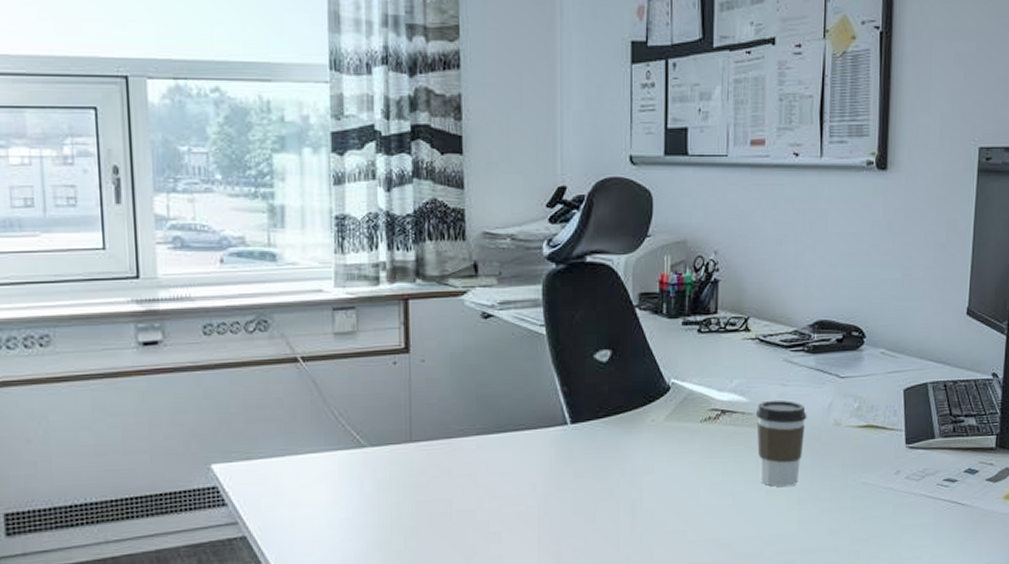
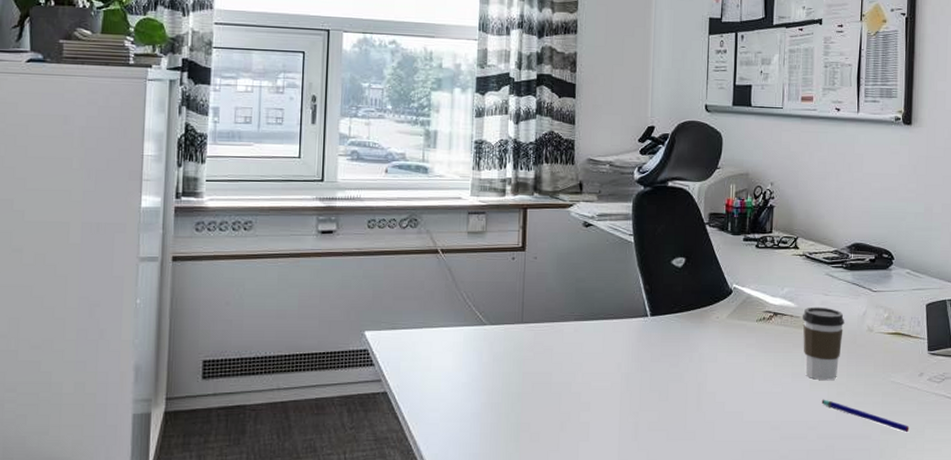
pen: none [780,508,884,541] -> present [821,399,910,433]

